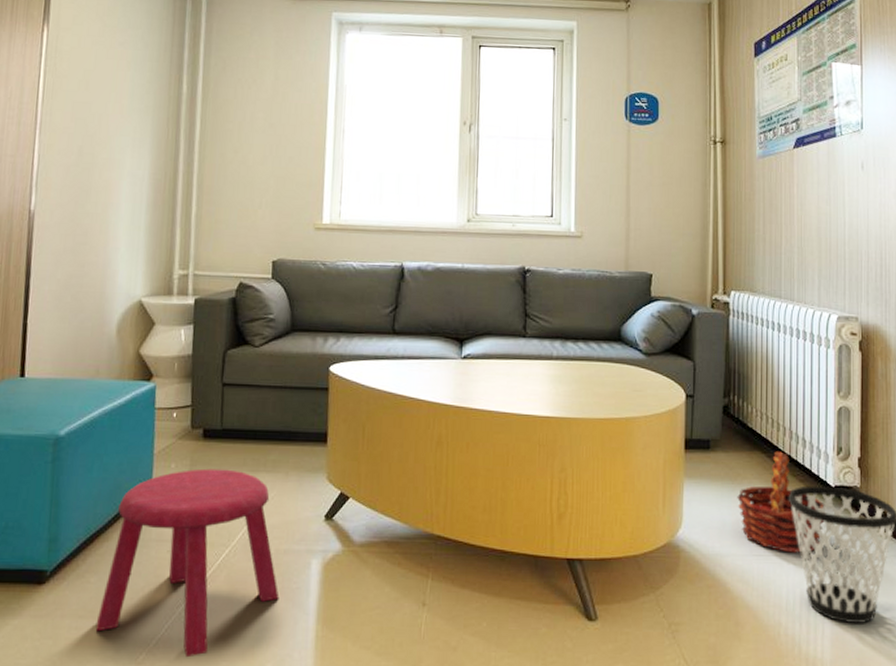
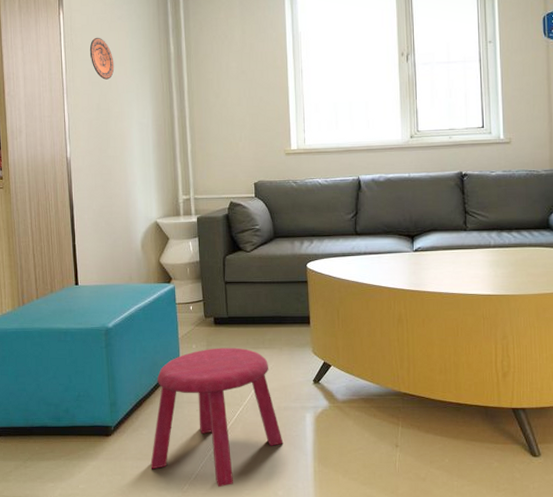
decorative plate: none [76,64,108,117] -> present [89,37,115,80]

